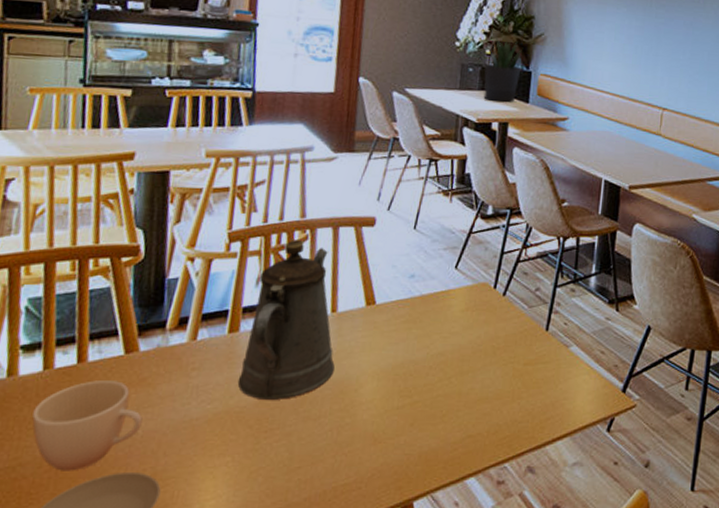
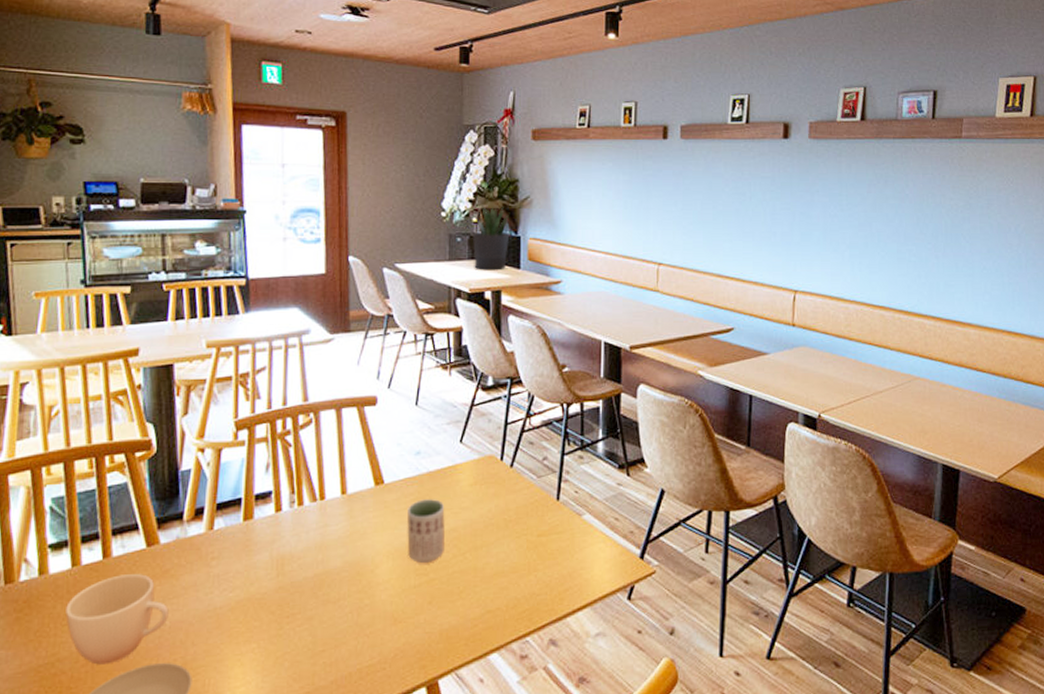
coffee pot: present [237,240,335,401] -> none [256,424,349,586]
cup: none [393,322,435,386] -> present [407,499,445,564]

